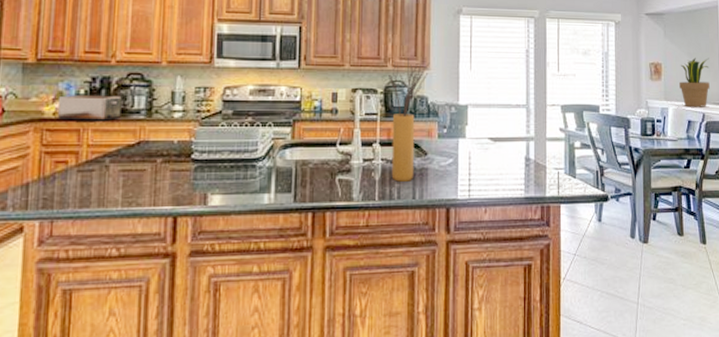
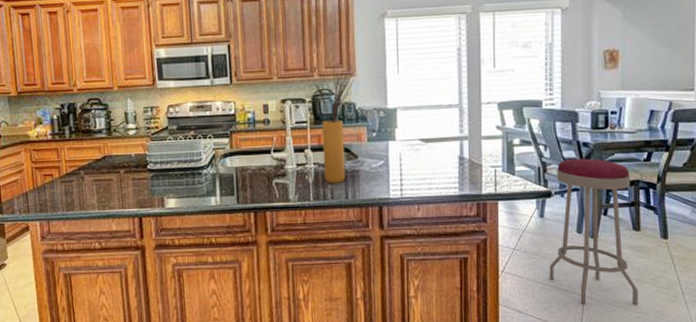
toaster: present [57,95,122,121] -> none [38,118,87,142]
bar stool: none [606,163,684,313] -> present [549,158,638,305]
potted plant: present [679,57,710,107] -> none [641,38,680,96]

